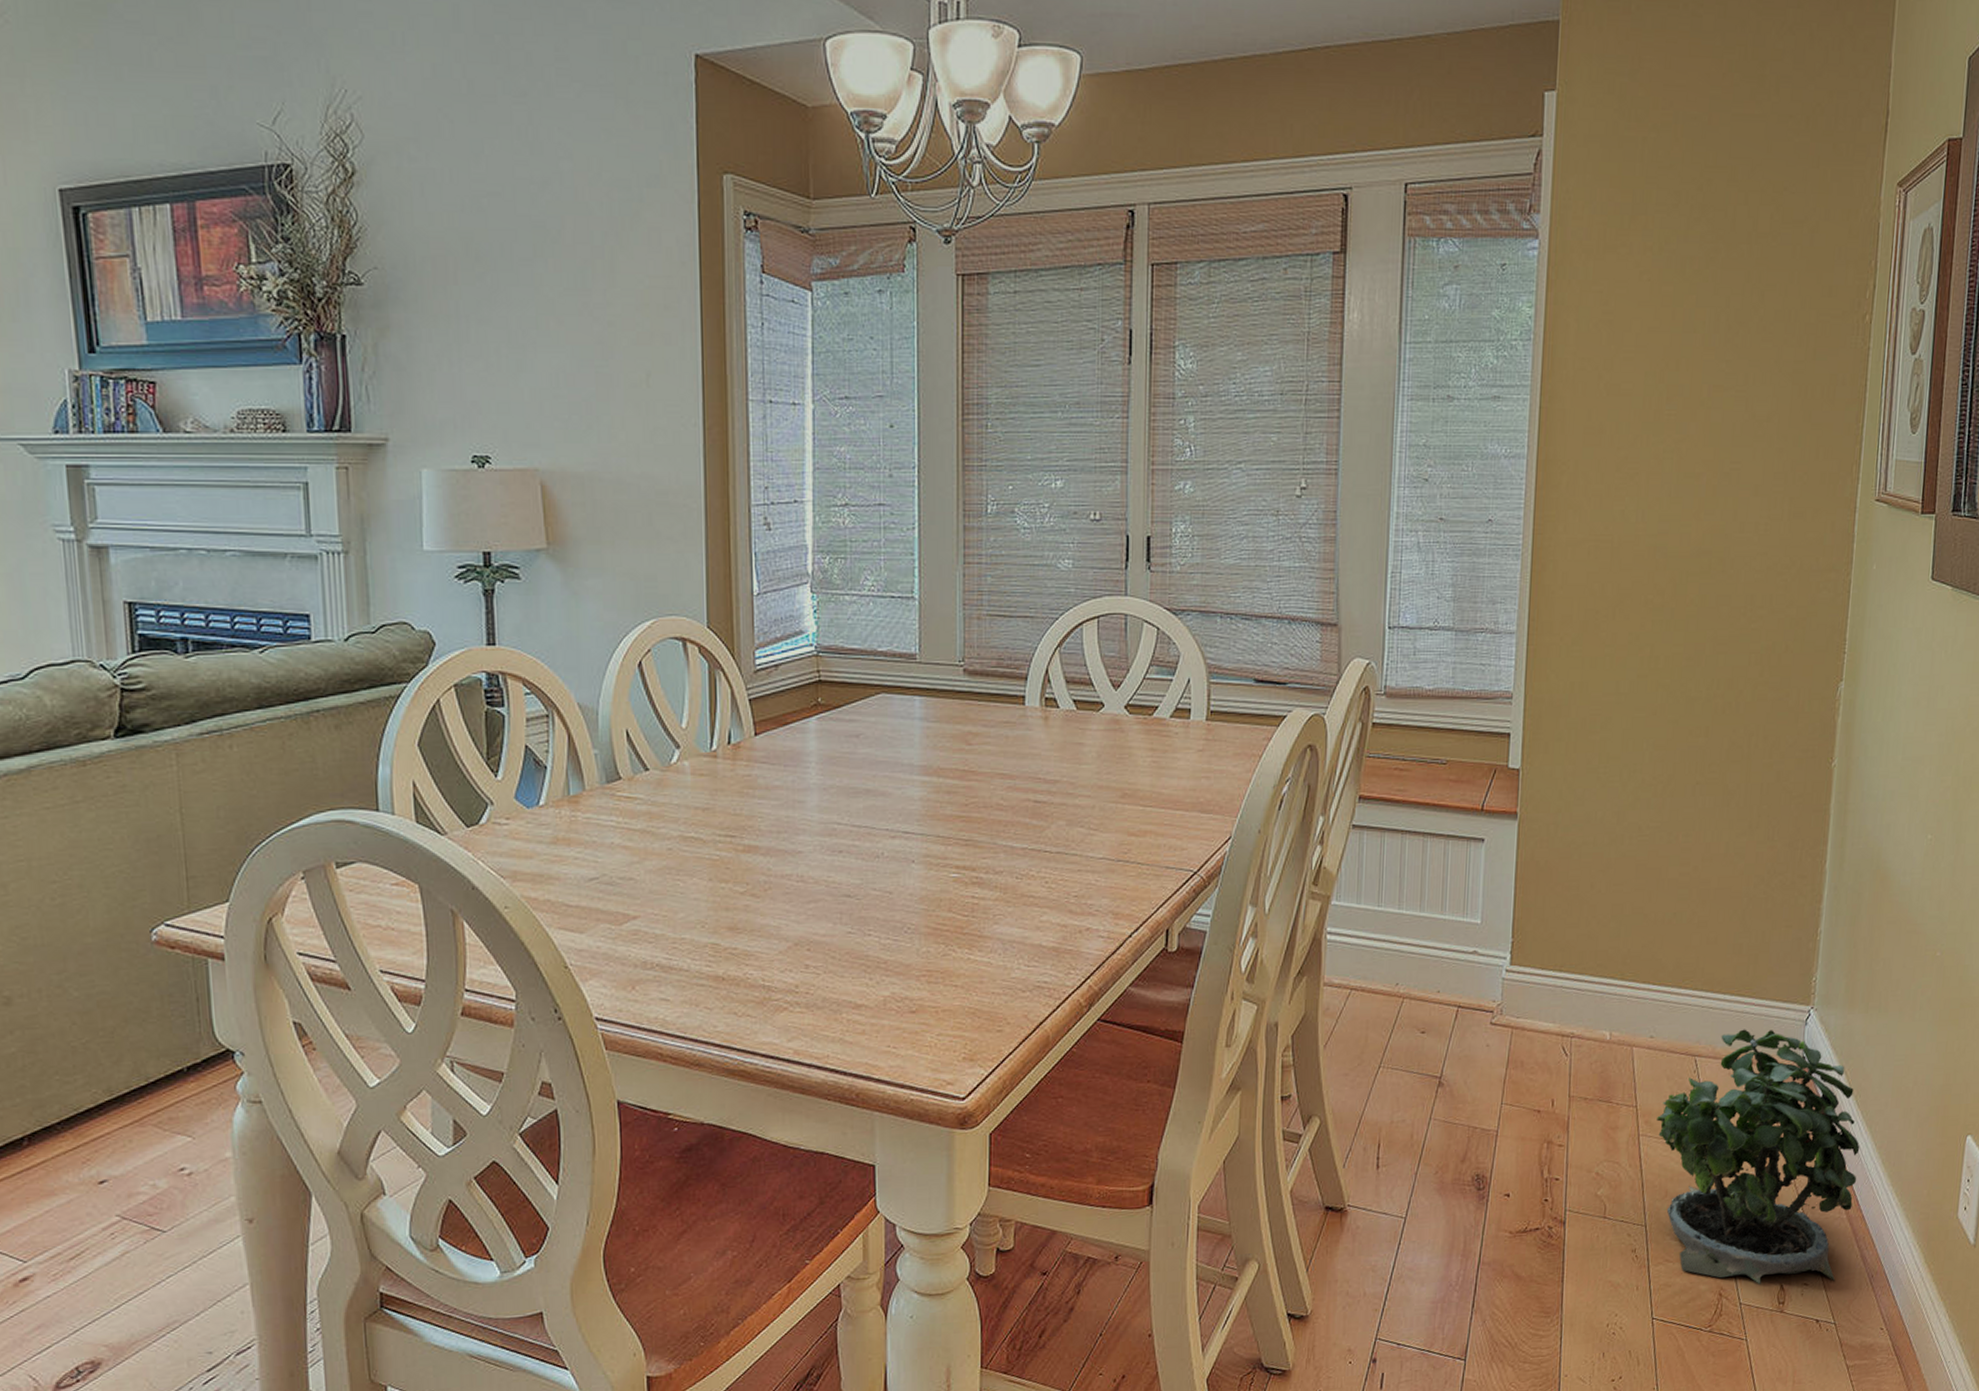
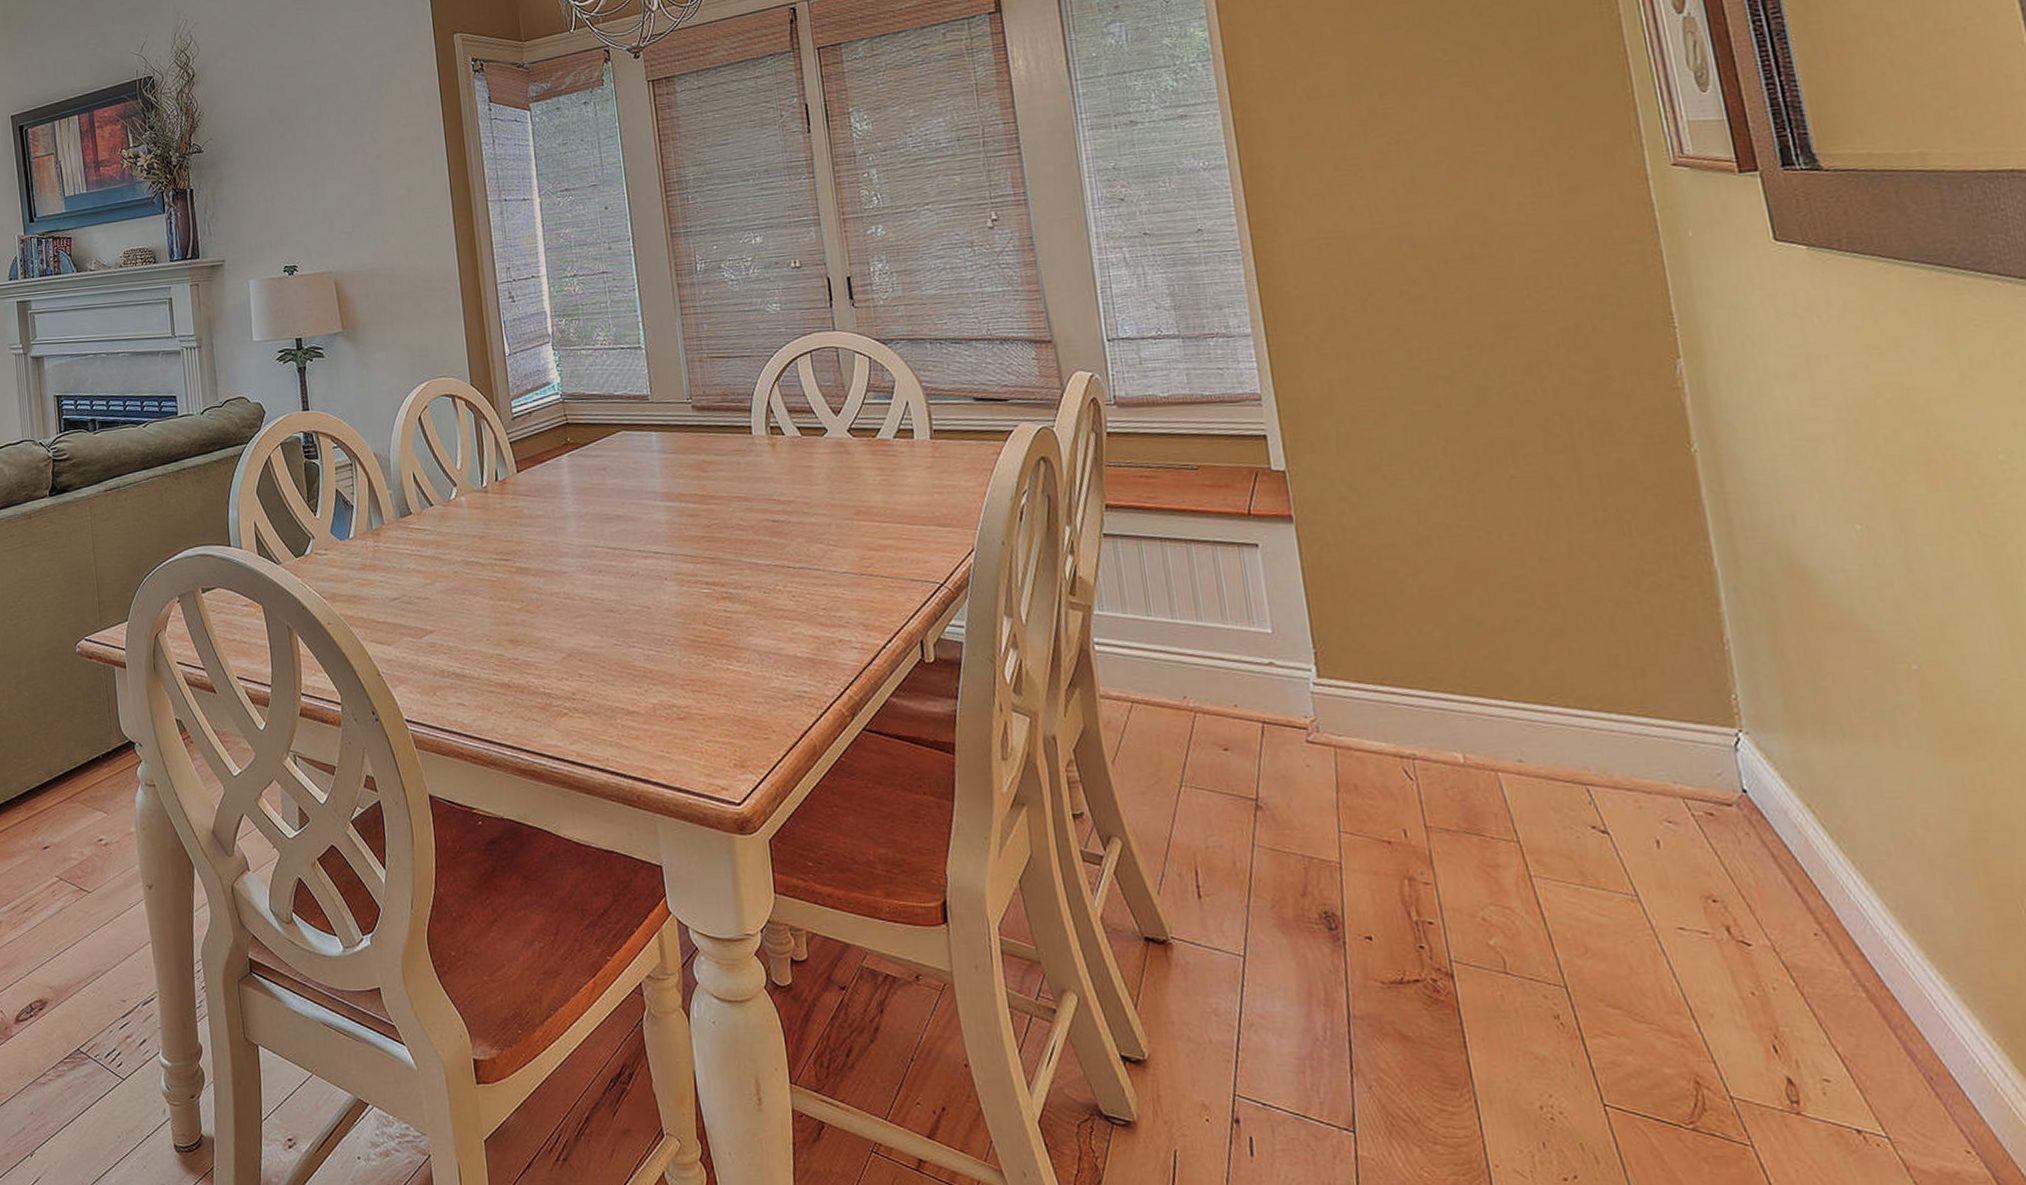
potted plant: present [1657,1029,1860,1284] -> none [1550,754,1873,1079]

